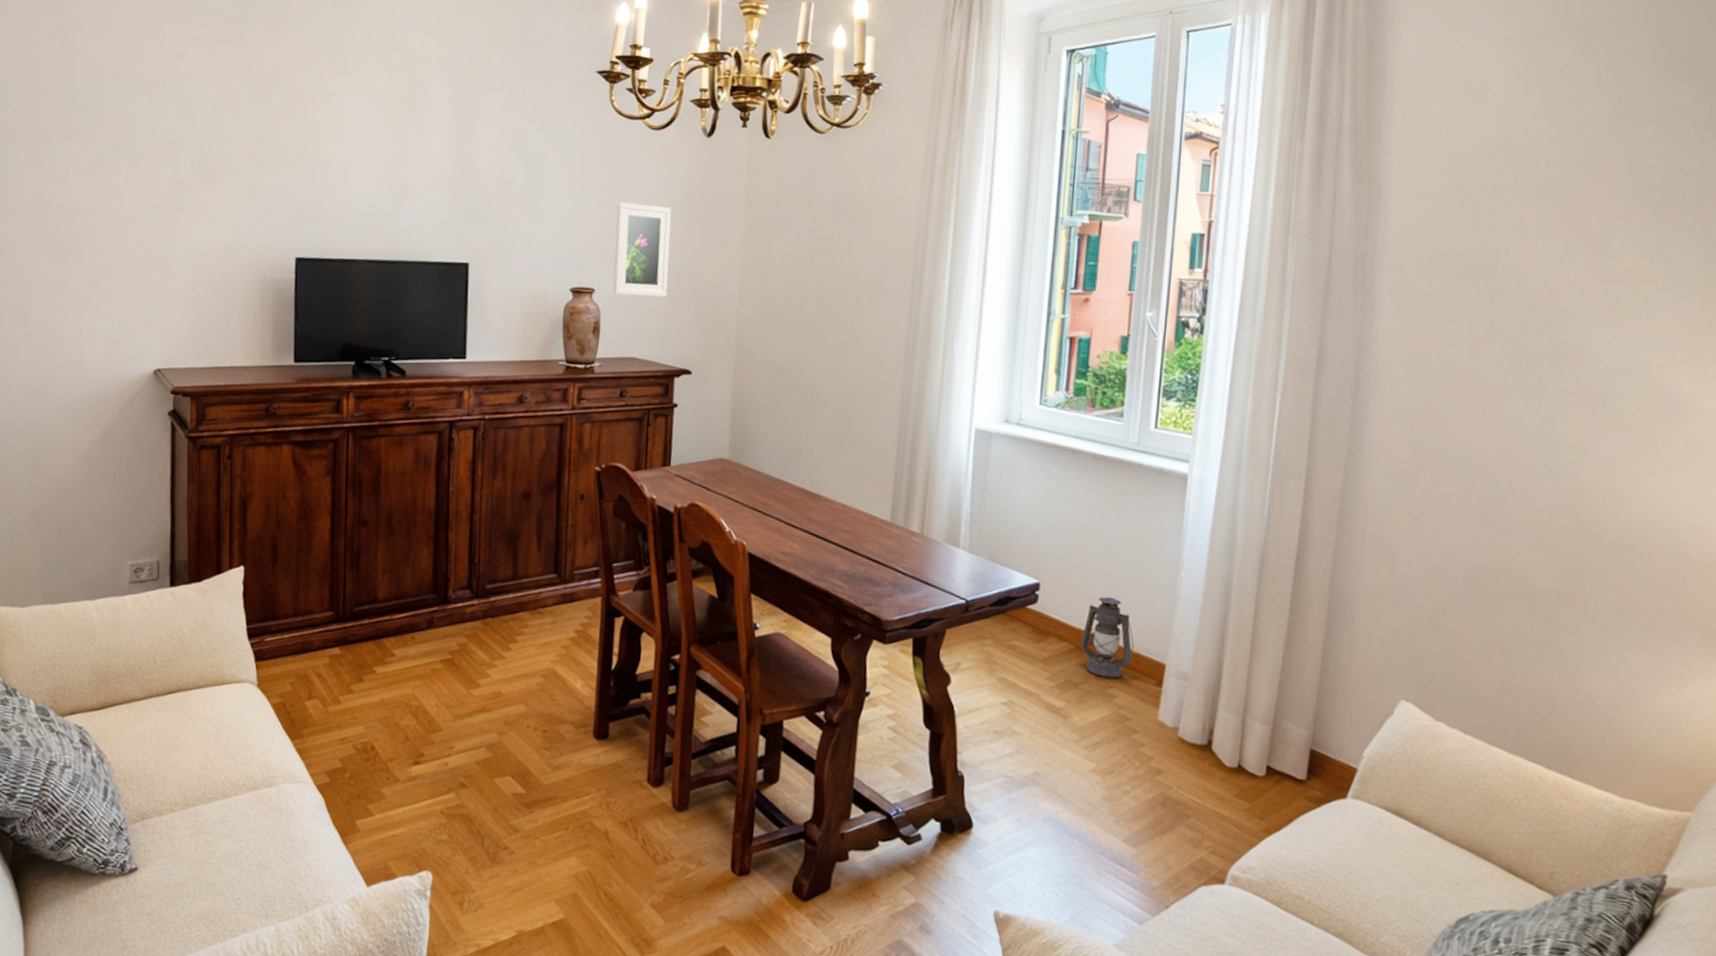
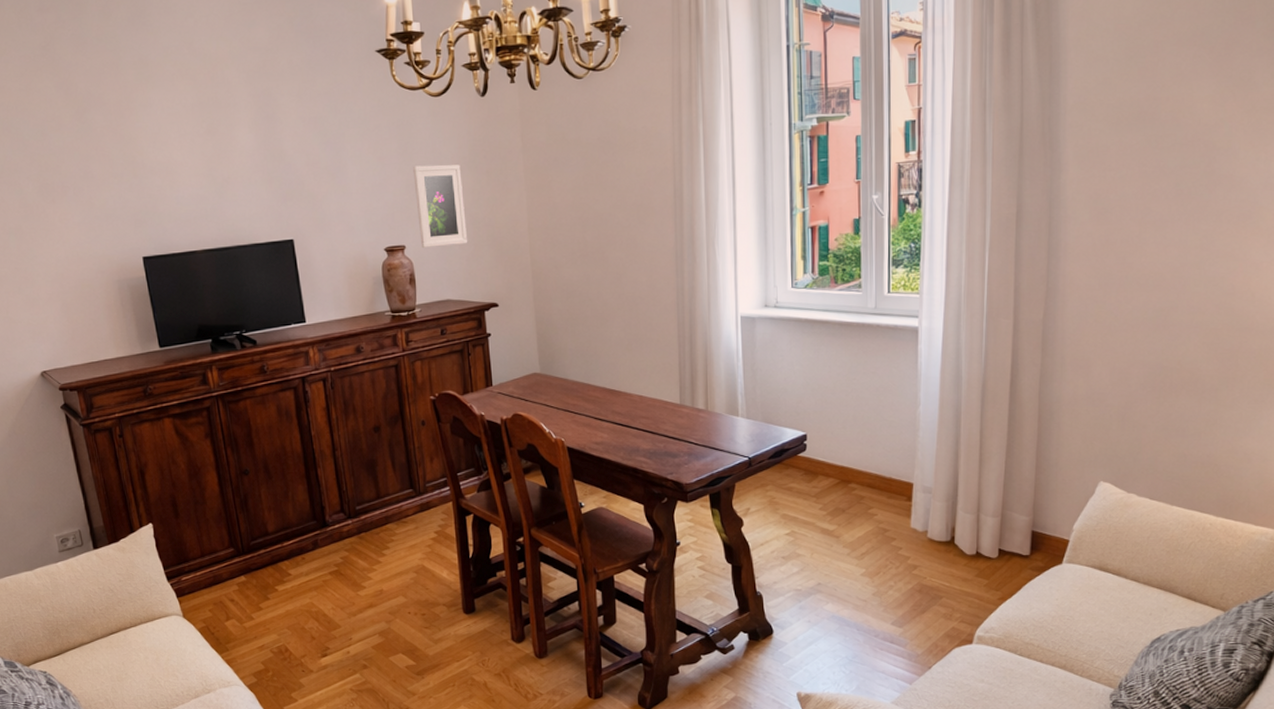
lantern: present [1080,596,1134,679] -> none [844,437,886,501]

